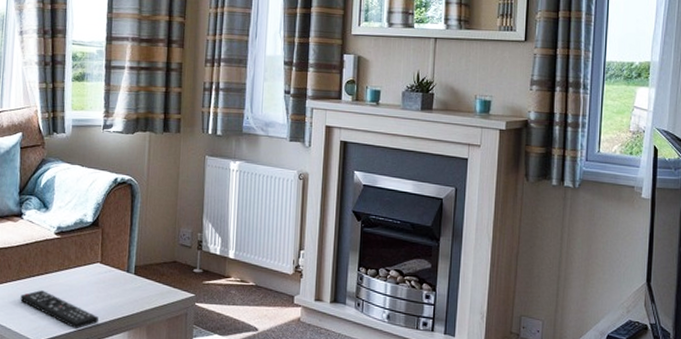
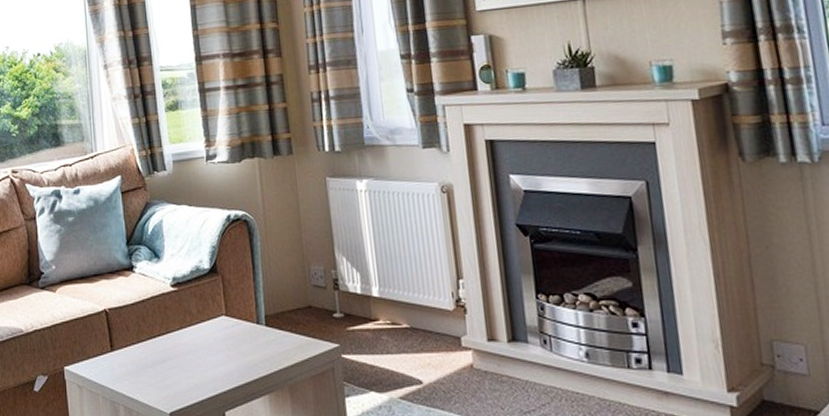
remote control: present [20,290,98,329] -> none [143,353,233,396]

